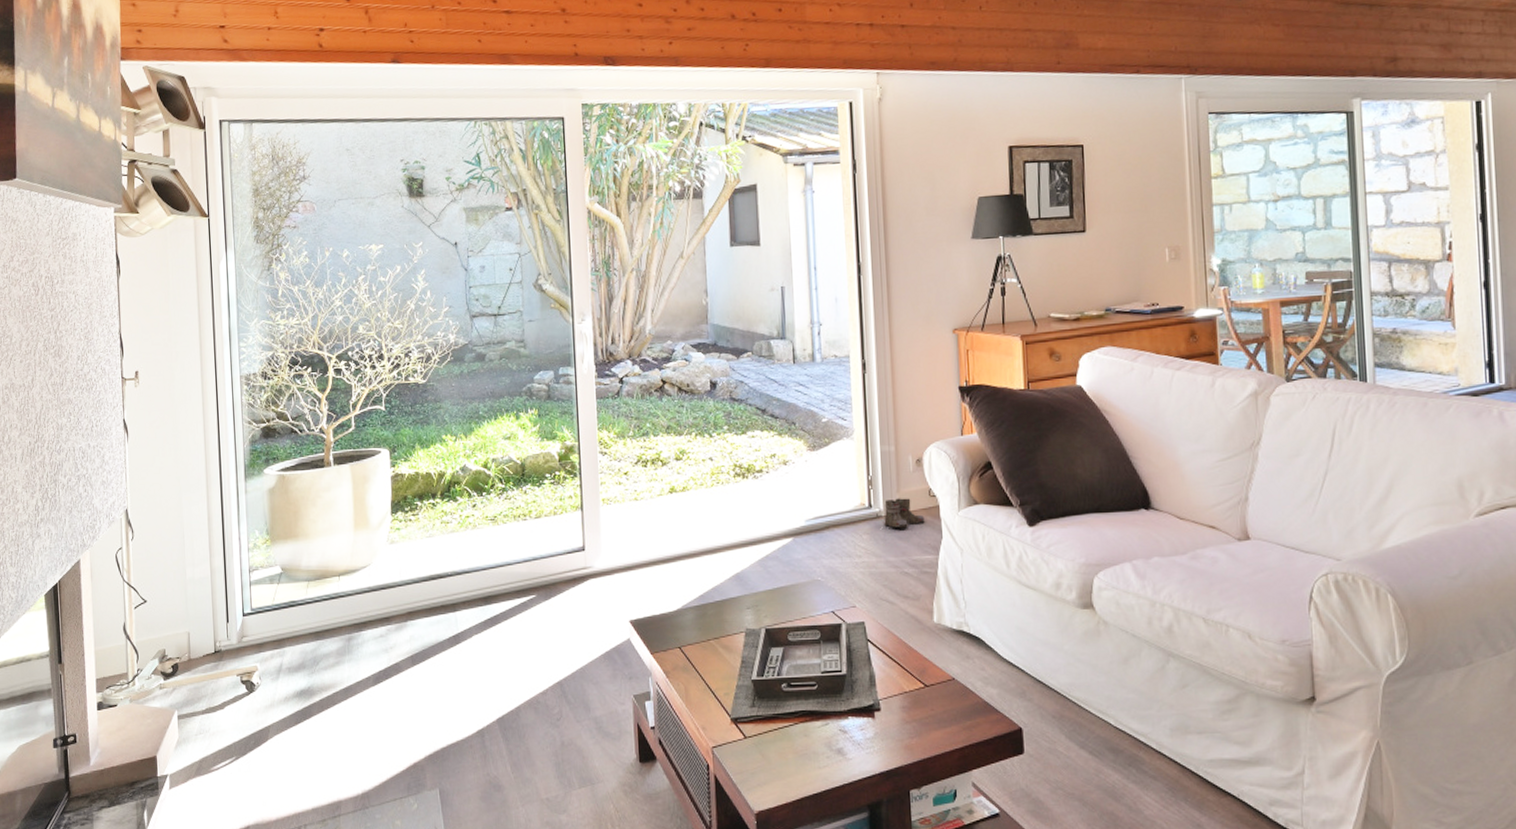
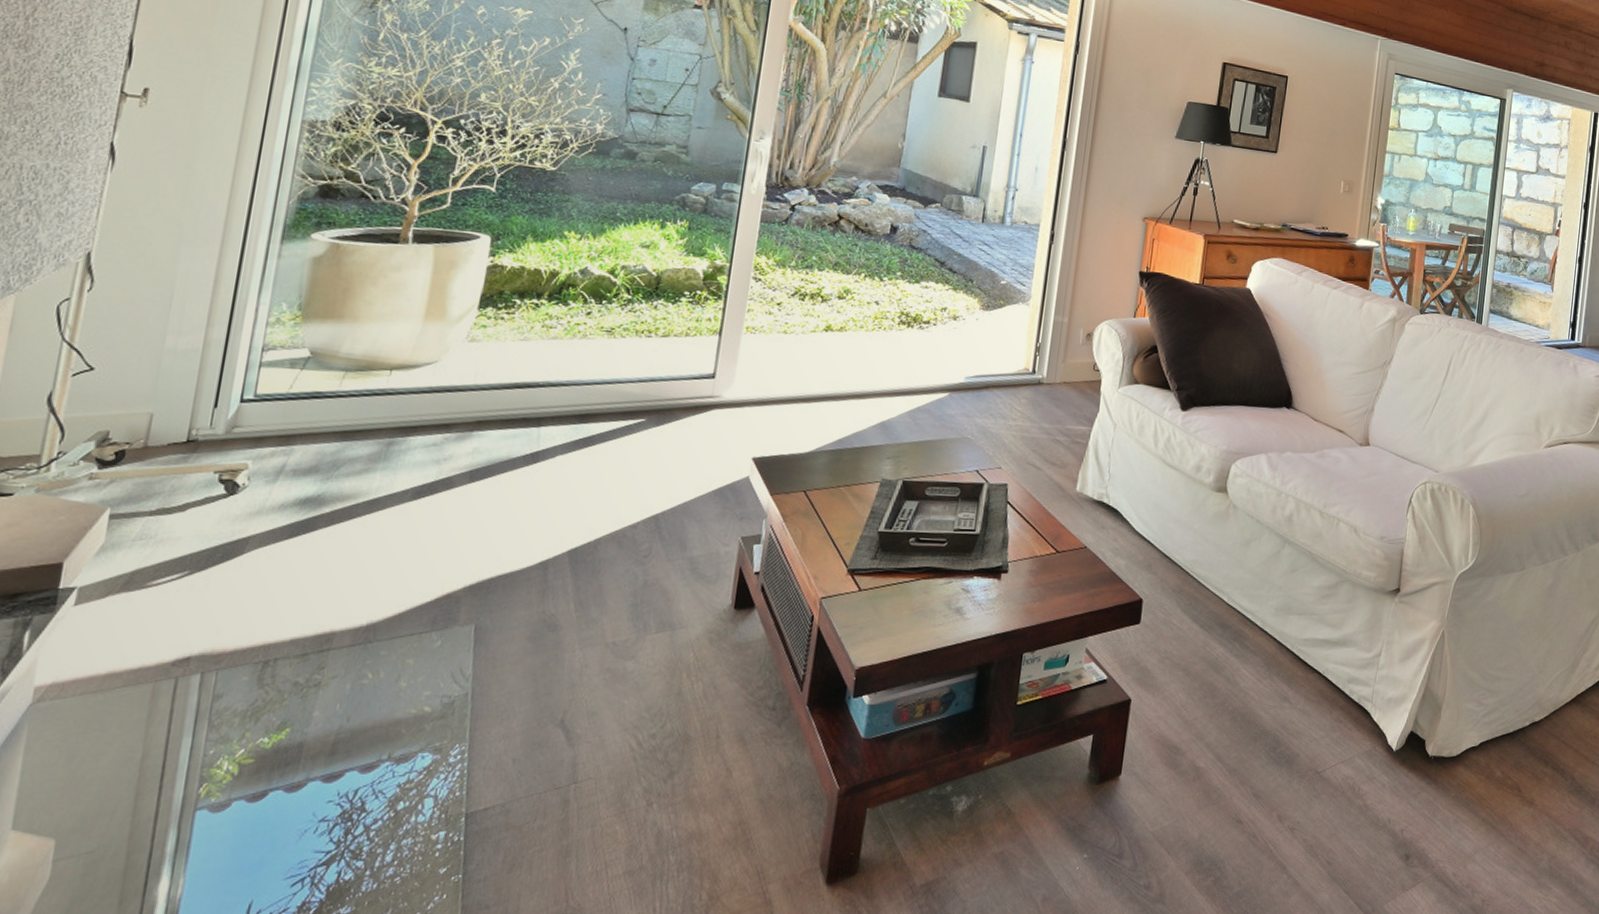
boots: present [884,498,925,529] -> none [1044,368,1085,398]

